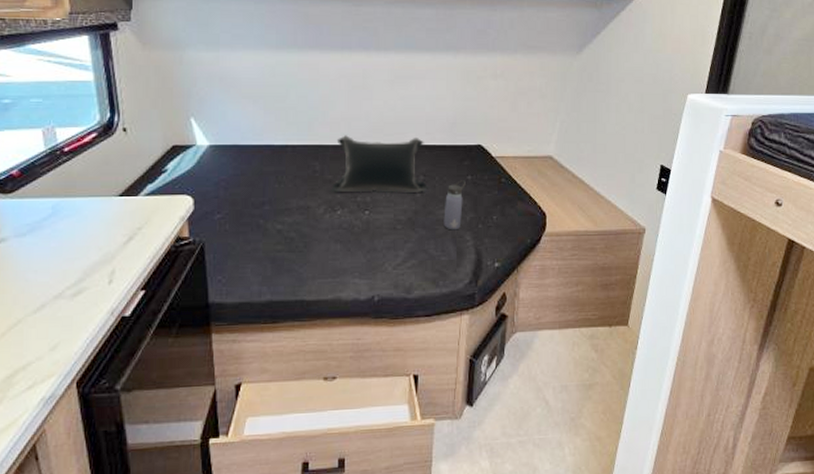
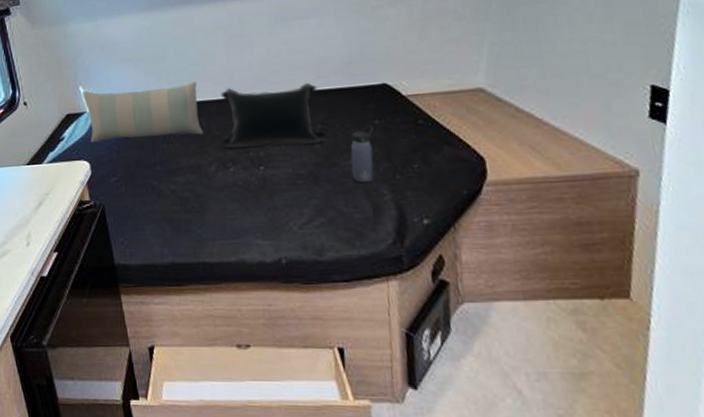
pillow: none [193,122,316,178] -> present [82,82,203,143]

